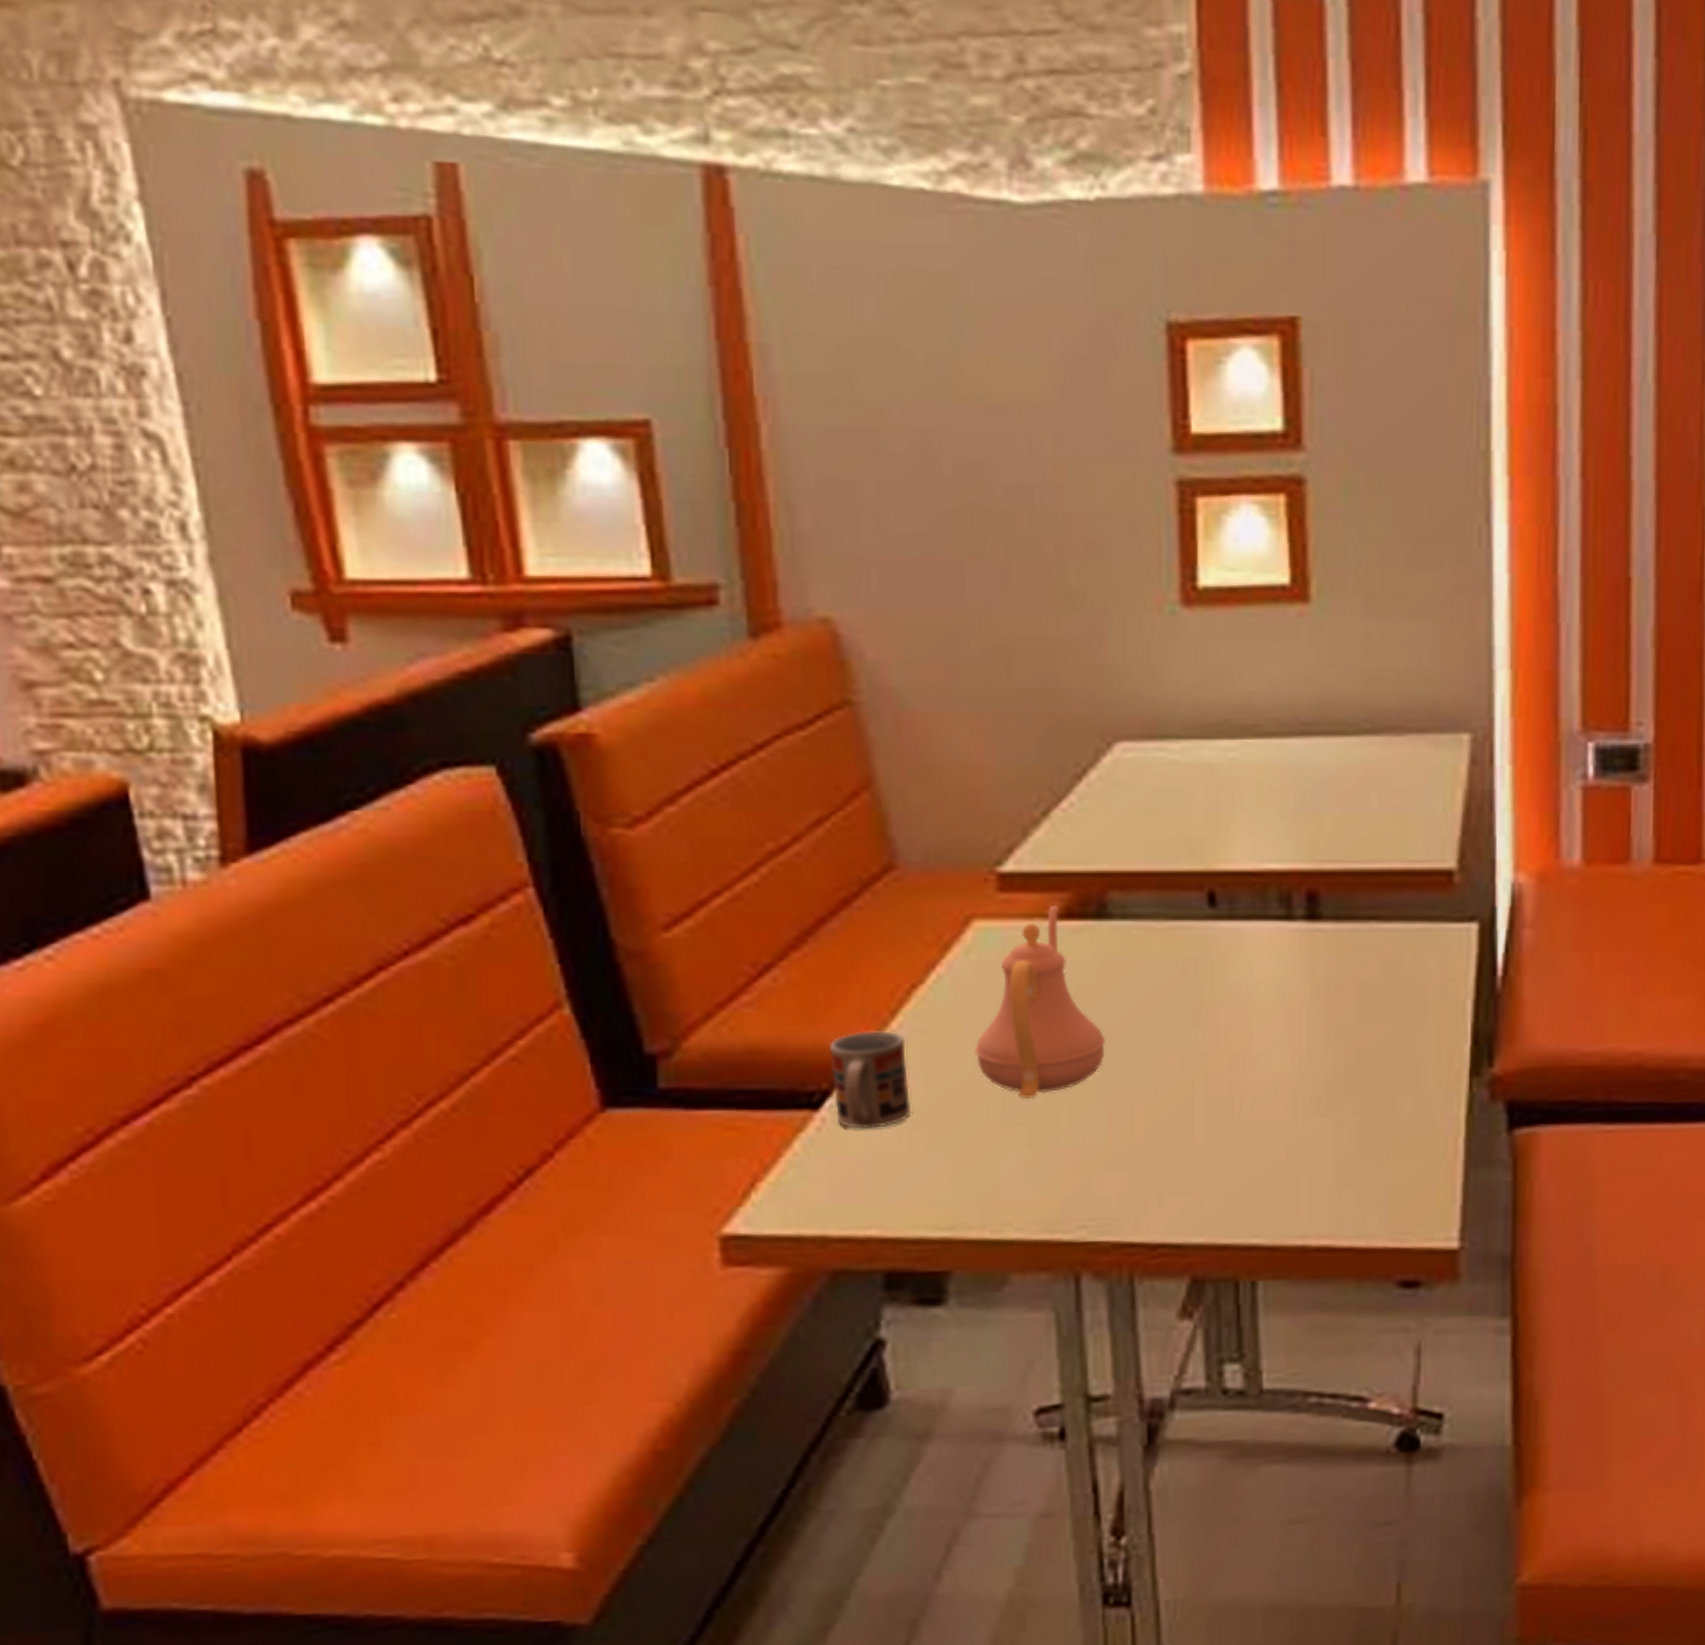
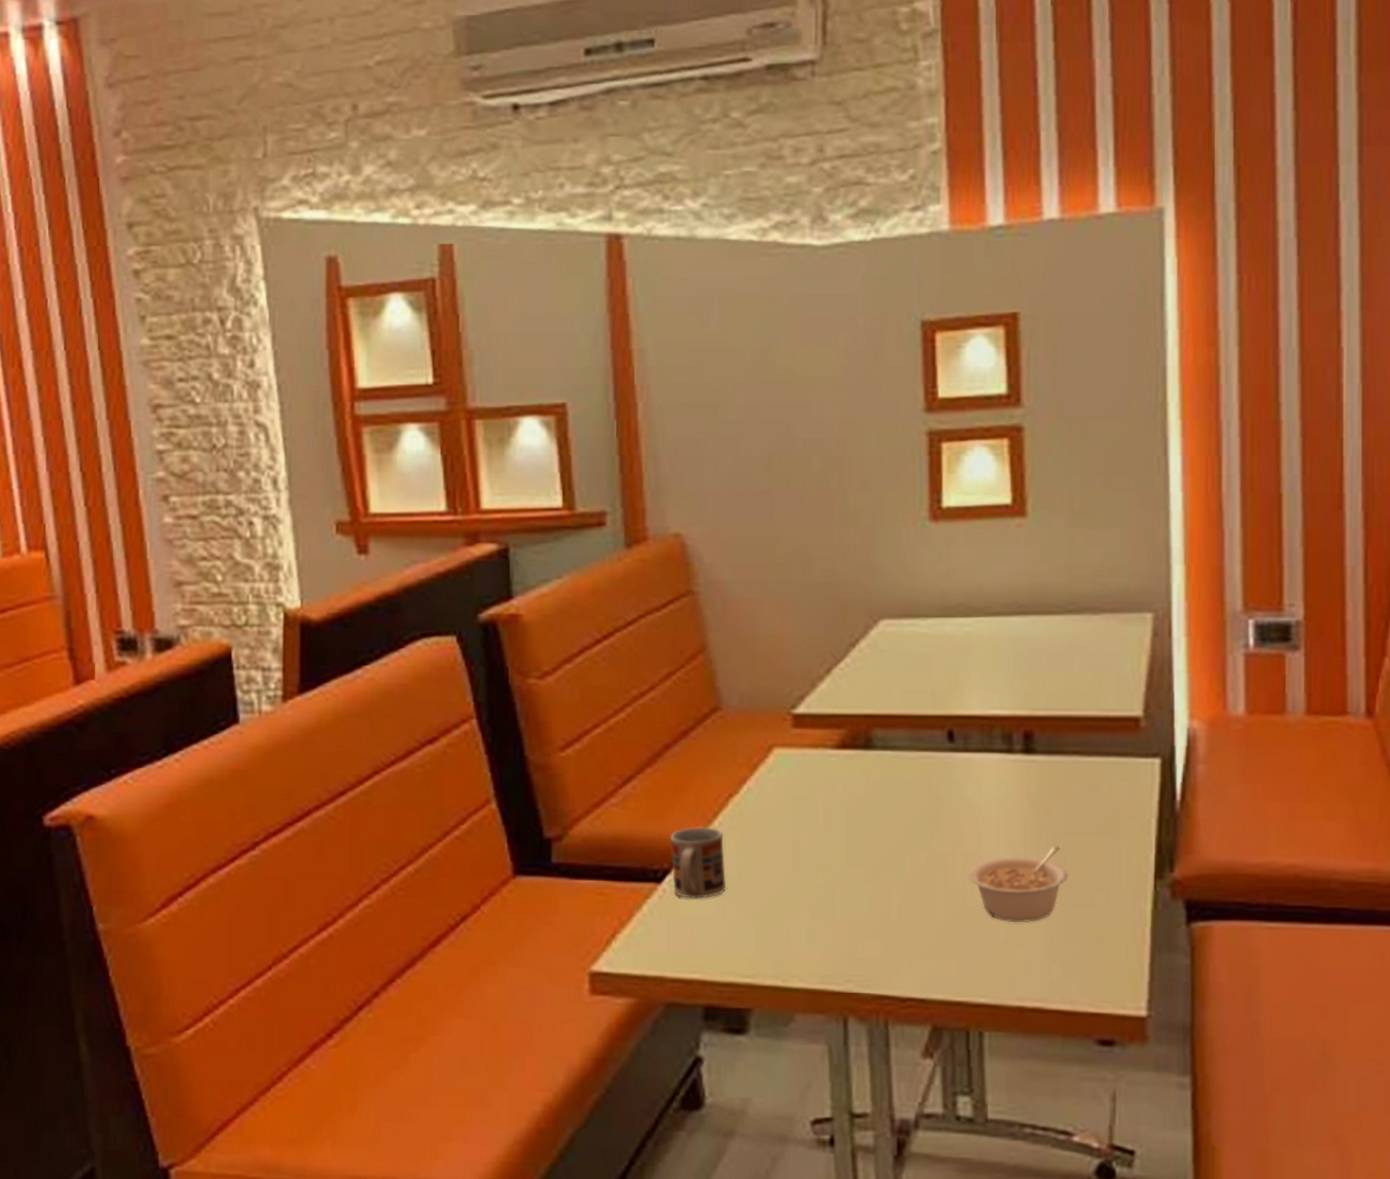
teapot: present [973,904,1105,1098] -> none [772,738,869,881]
legume: none [1235,1039,1364,1139] -> present [968,846,1068,922]

